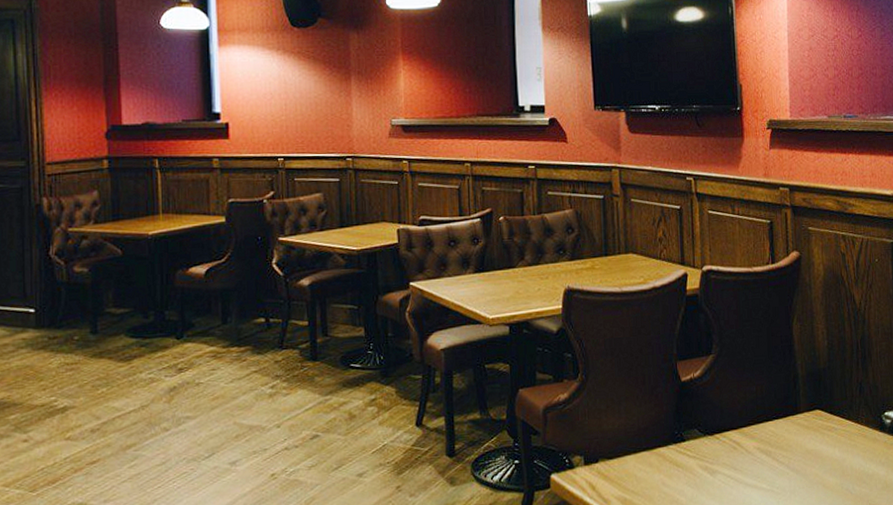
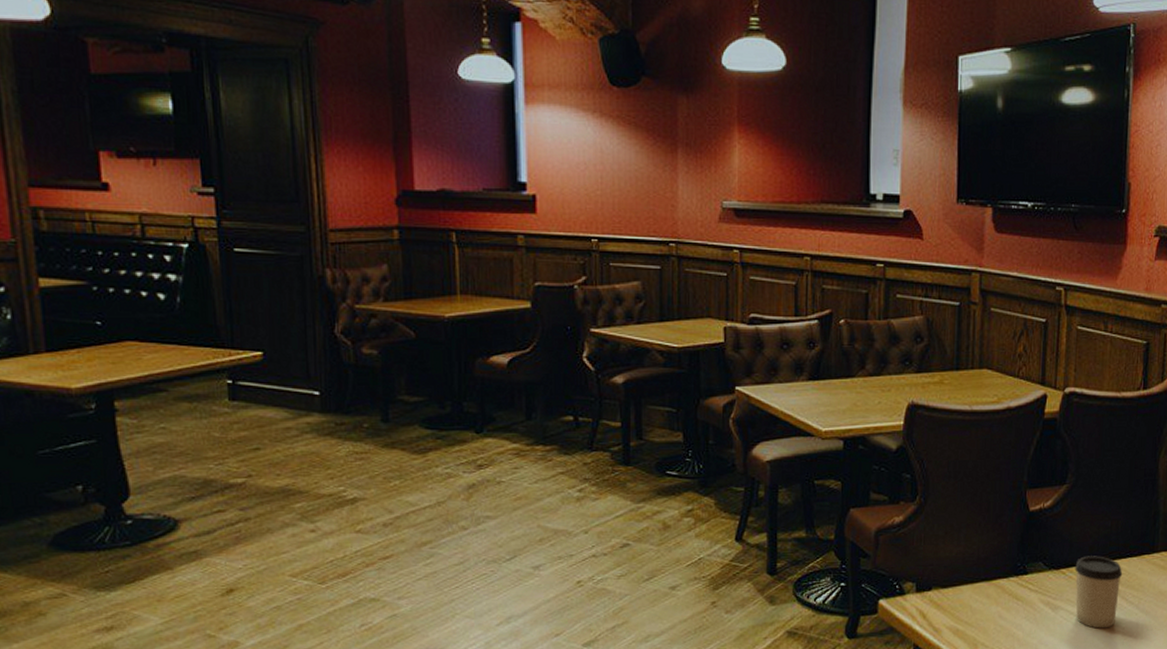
cup: none [727,420,772,490] -> present [1075,556,1123,629]

